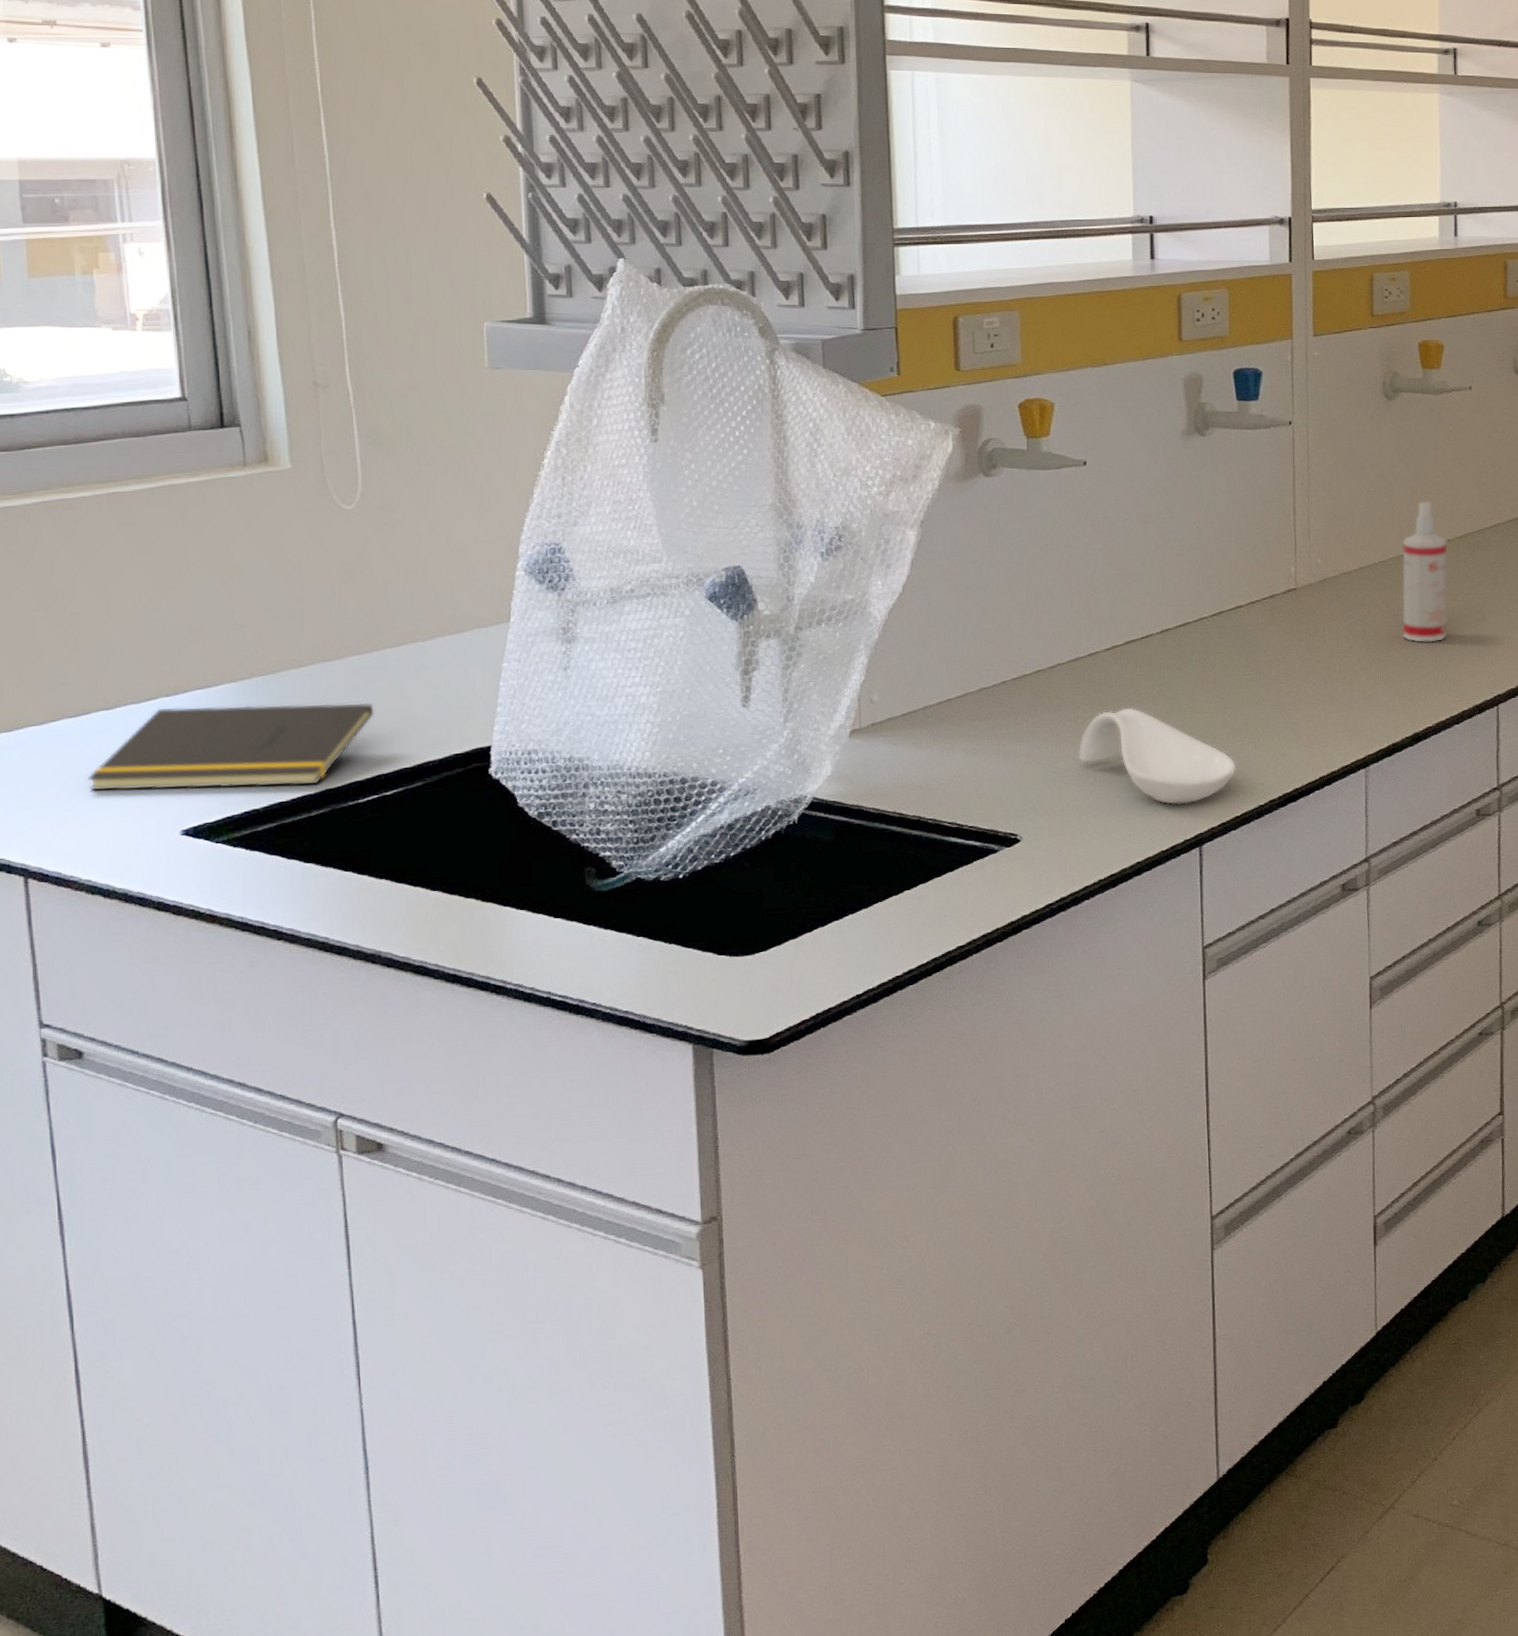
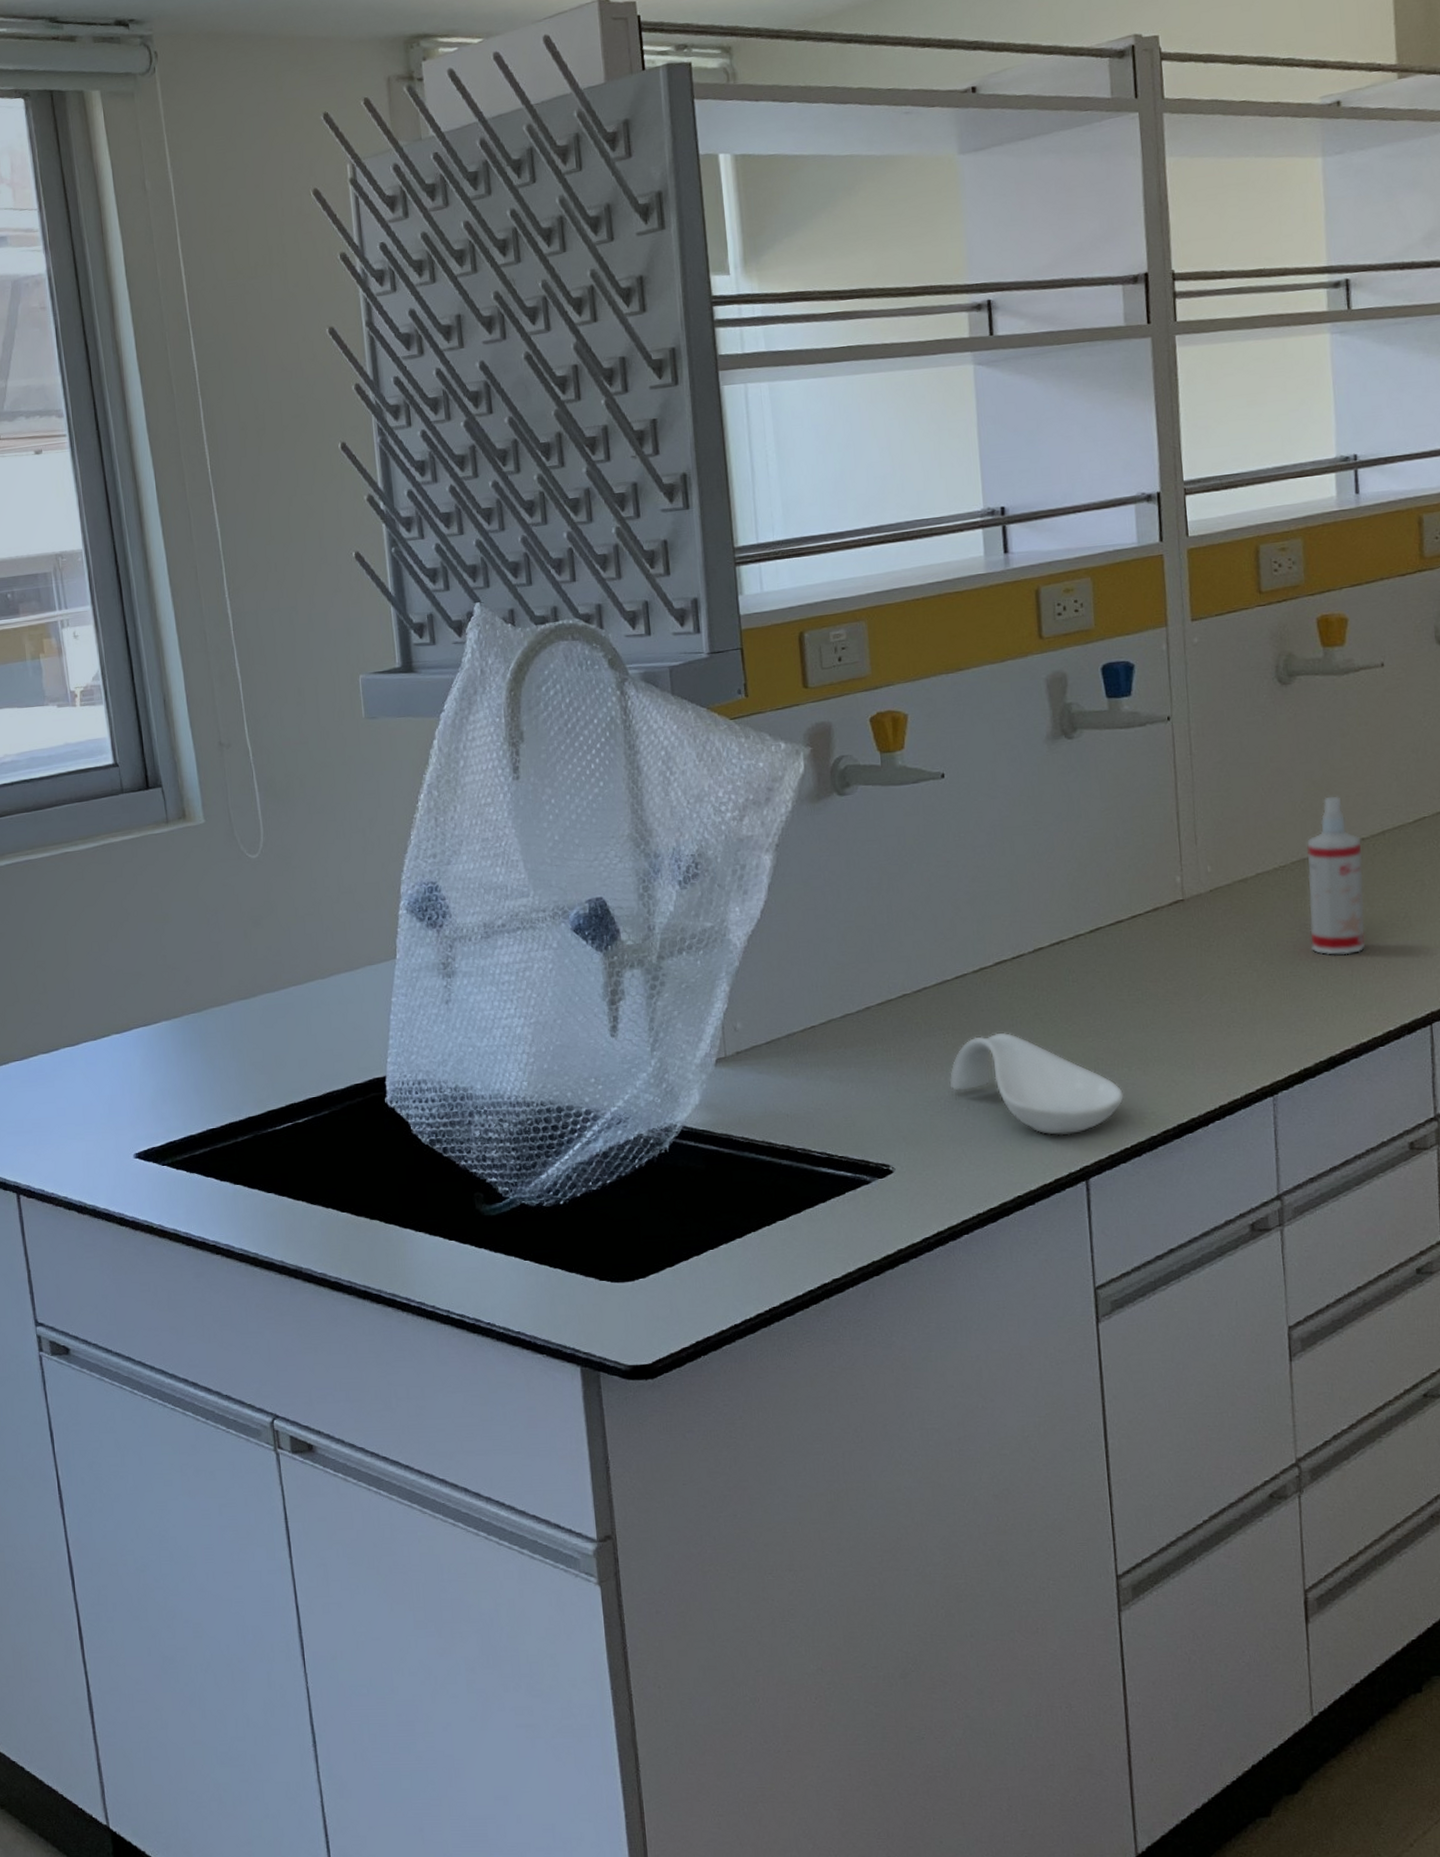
notepad: present [87,702,375,791] -> none [59,1037,285,1118]

